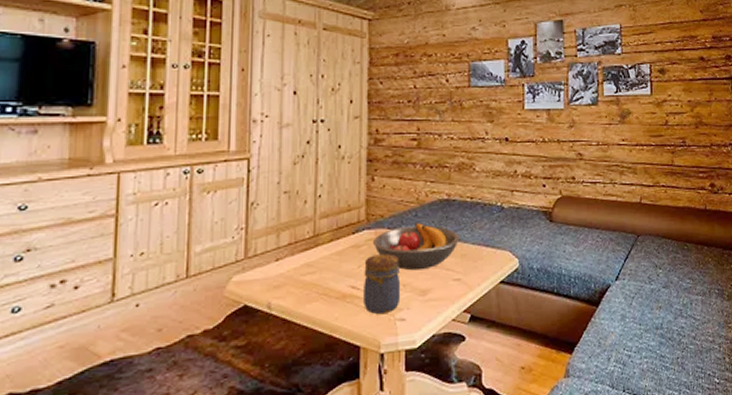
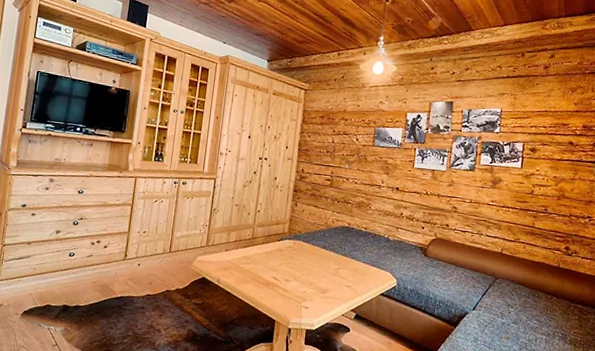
jar: present [364,254,401,314] -> none [281,258,309,301]
fruit bowl: present [372,222,460,271] -> none [291,240,354,275]

